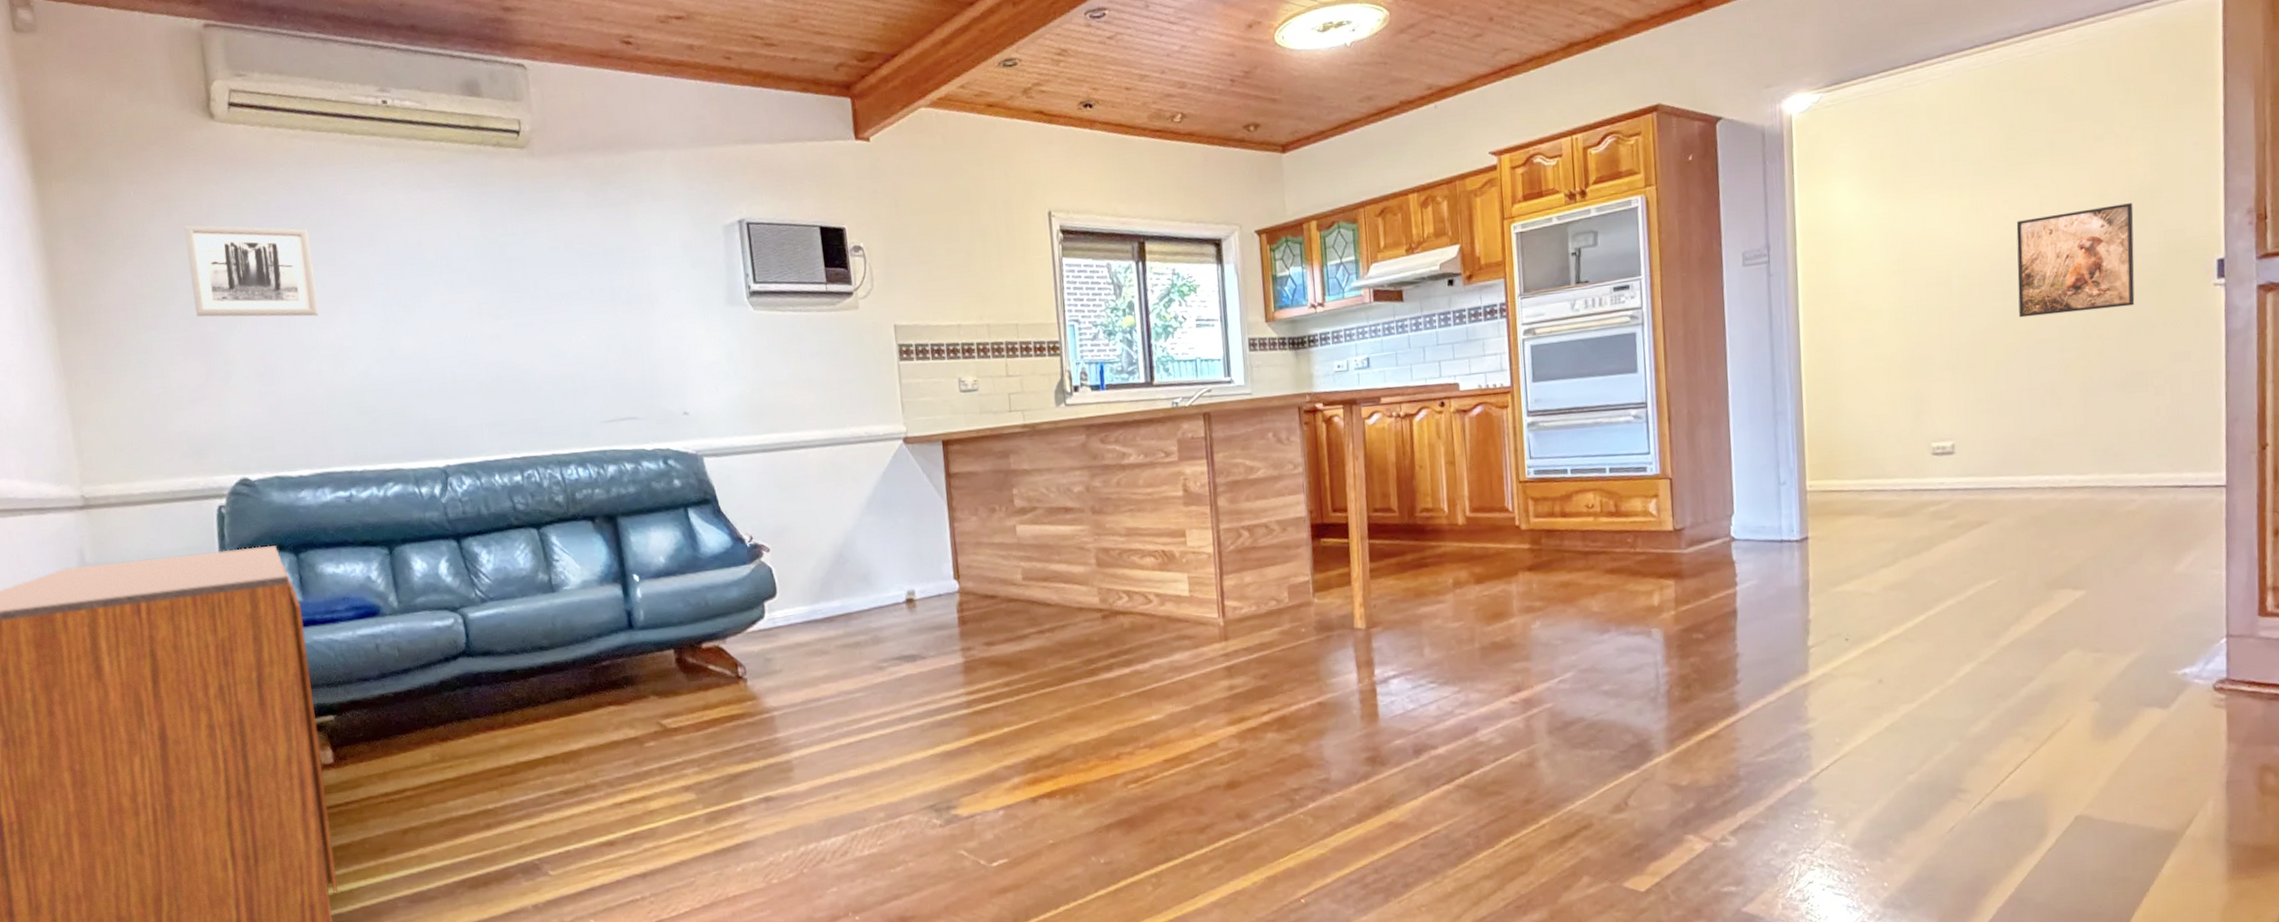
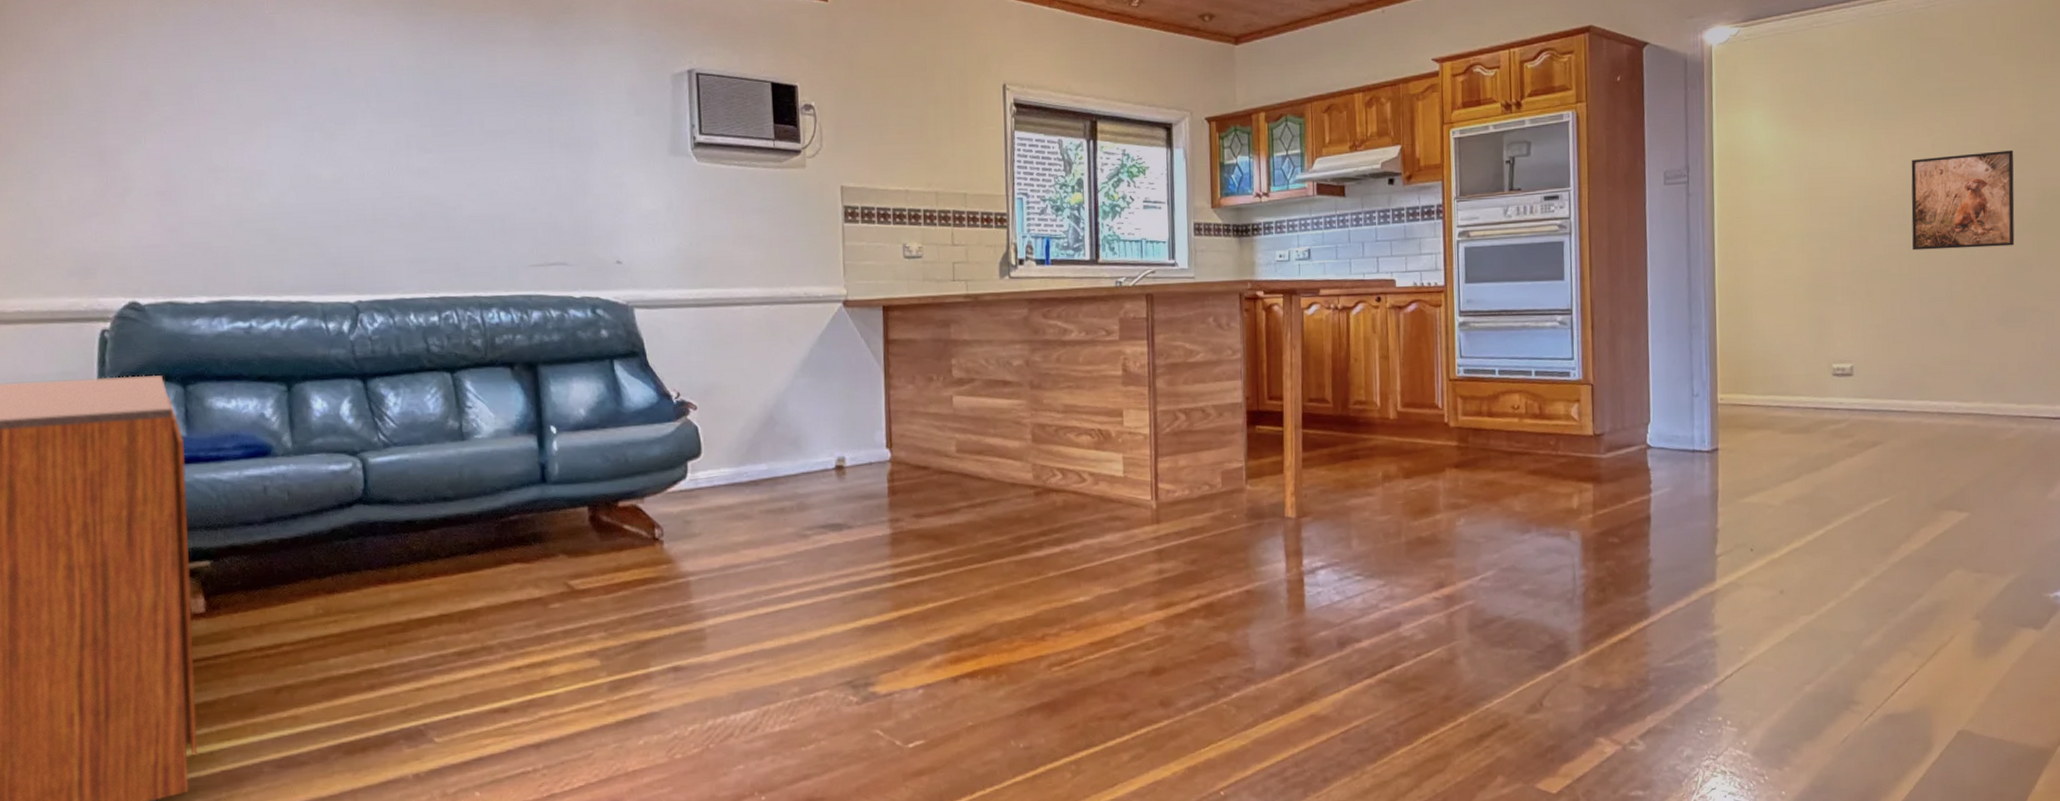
wall art: present [184,224,319,317] -> none [92,31,233,137]

